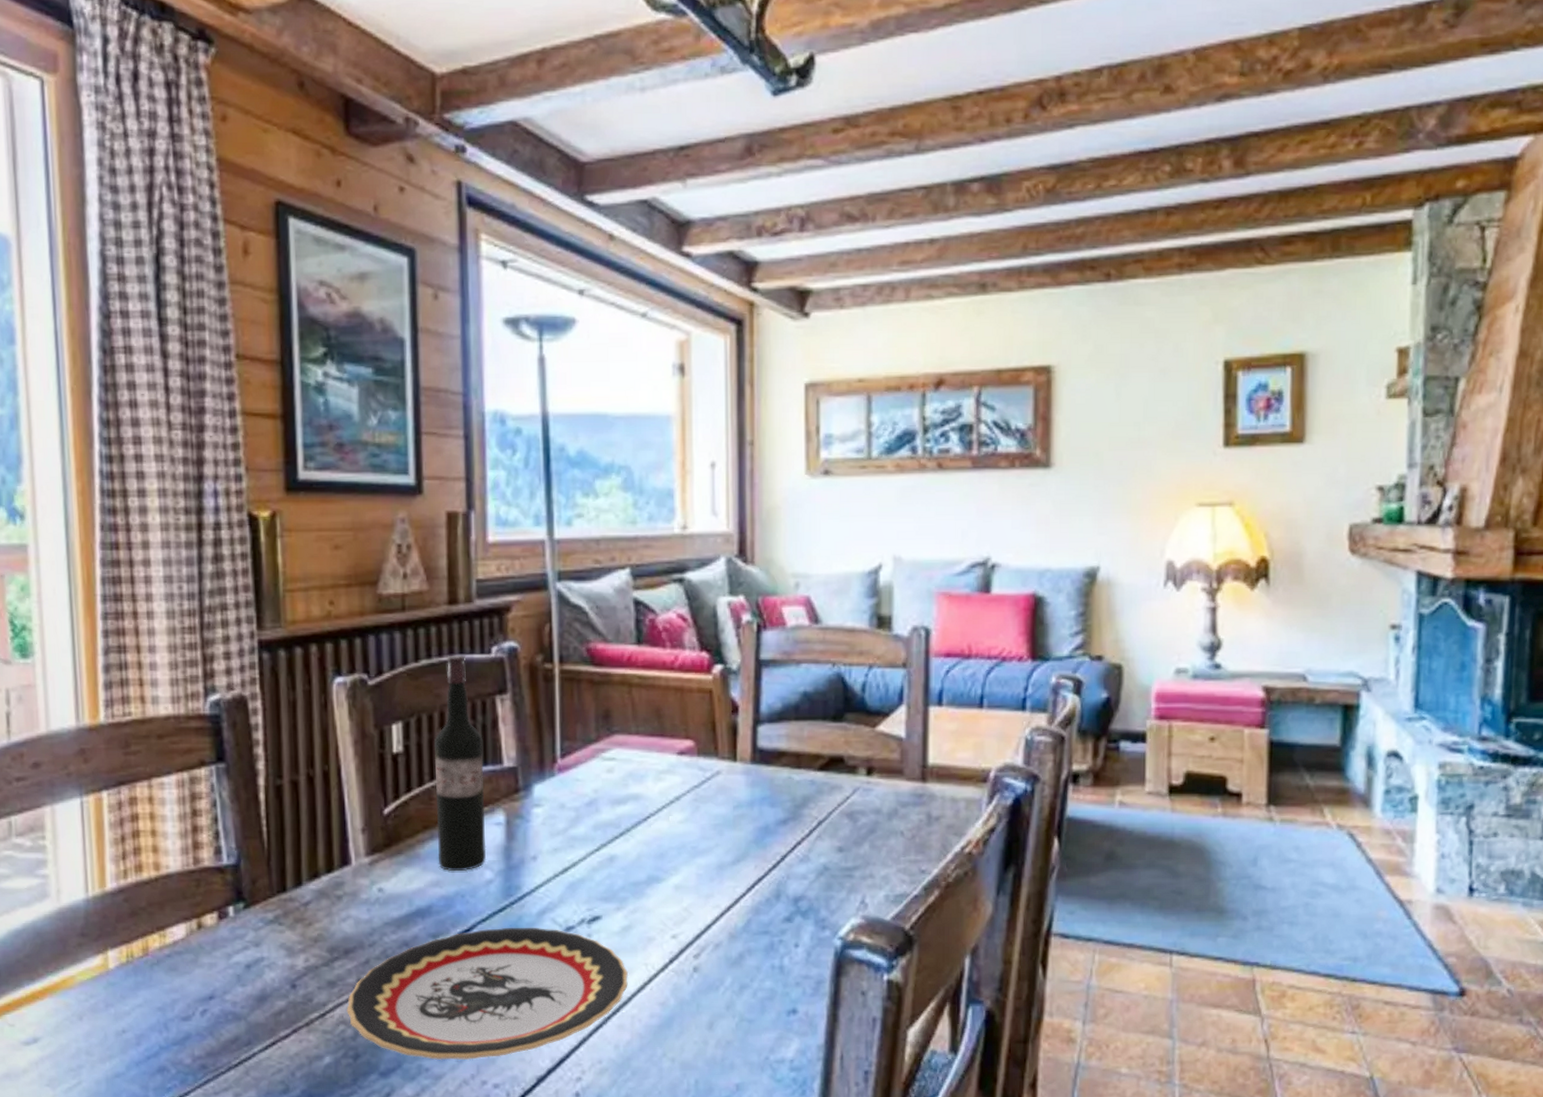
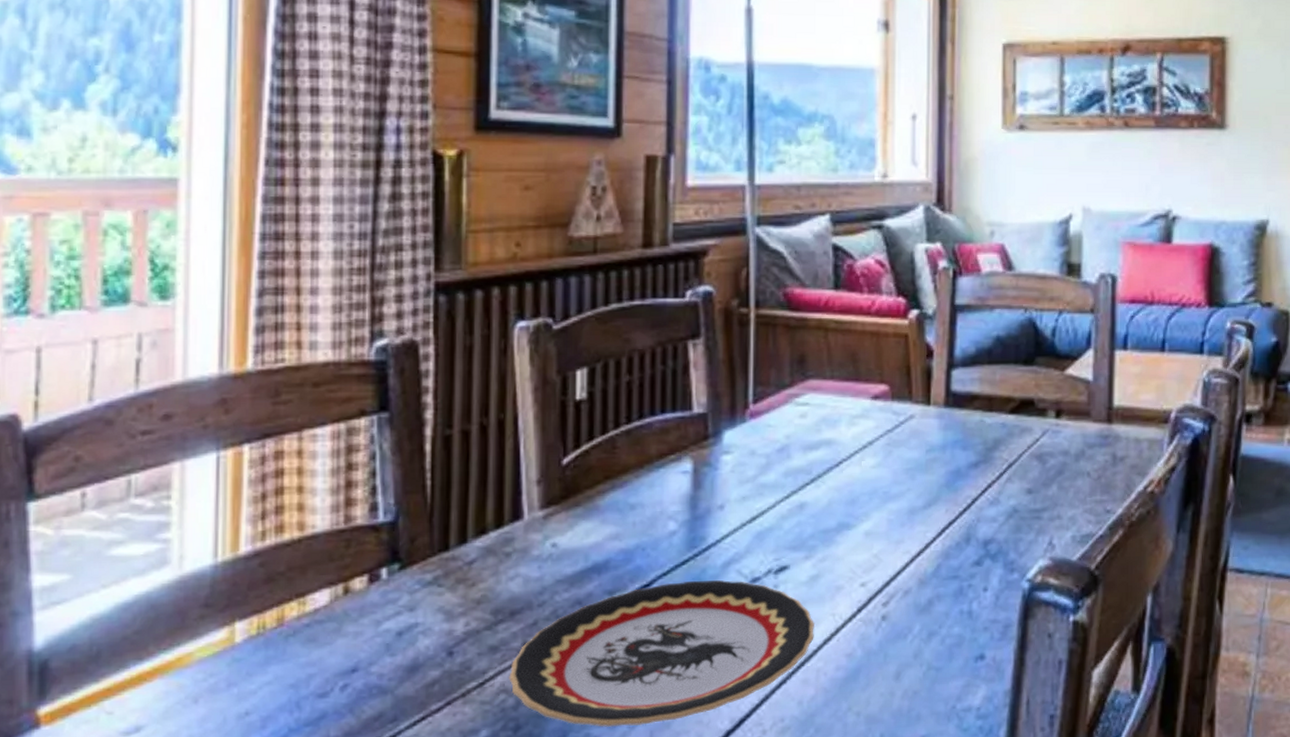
wine bottle: present [435,655,486,871] -> none [618,298,673,523]

